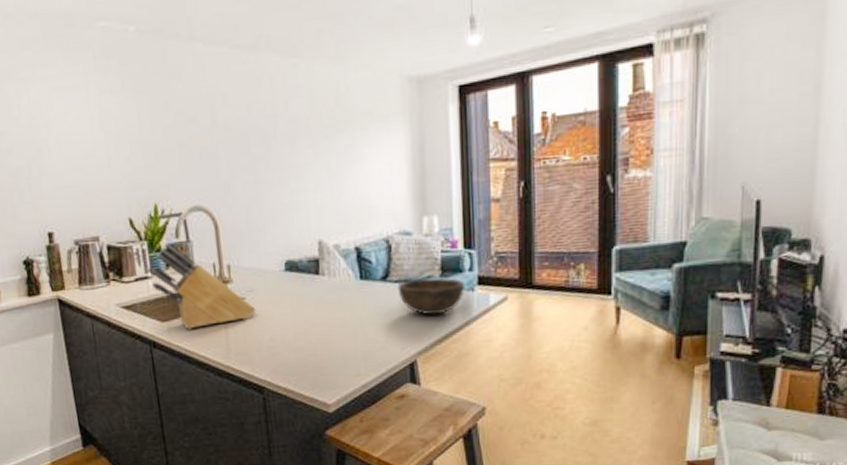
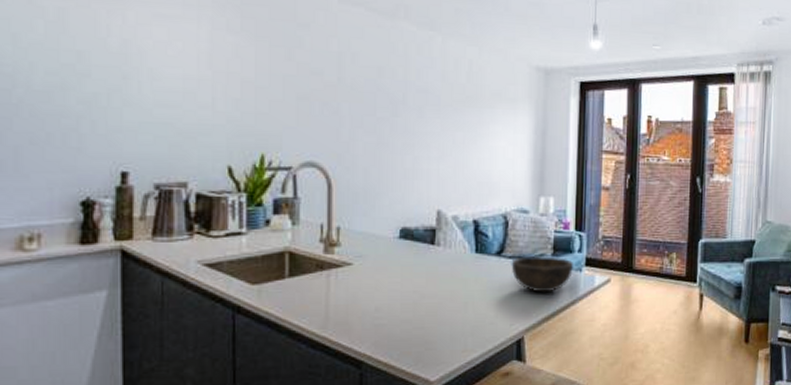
knife block: present [147,242,256,330] -> none [242,197,364,294]

